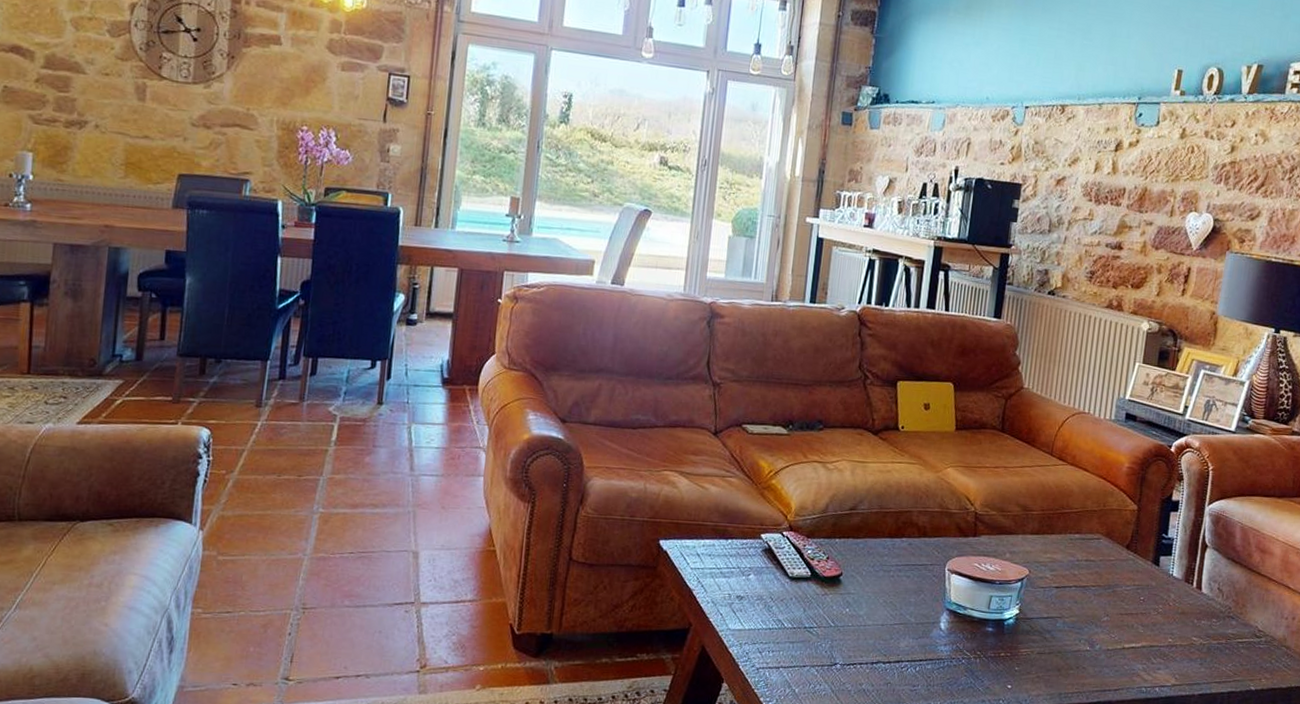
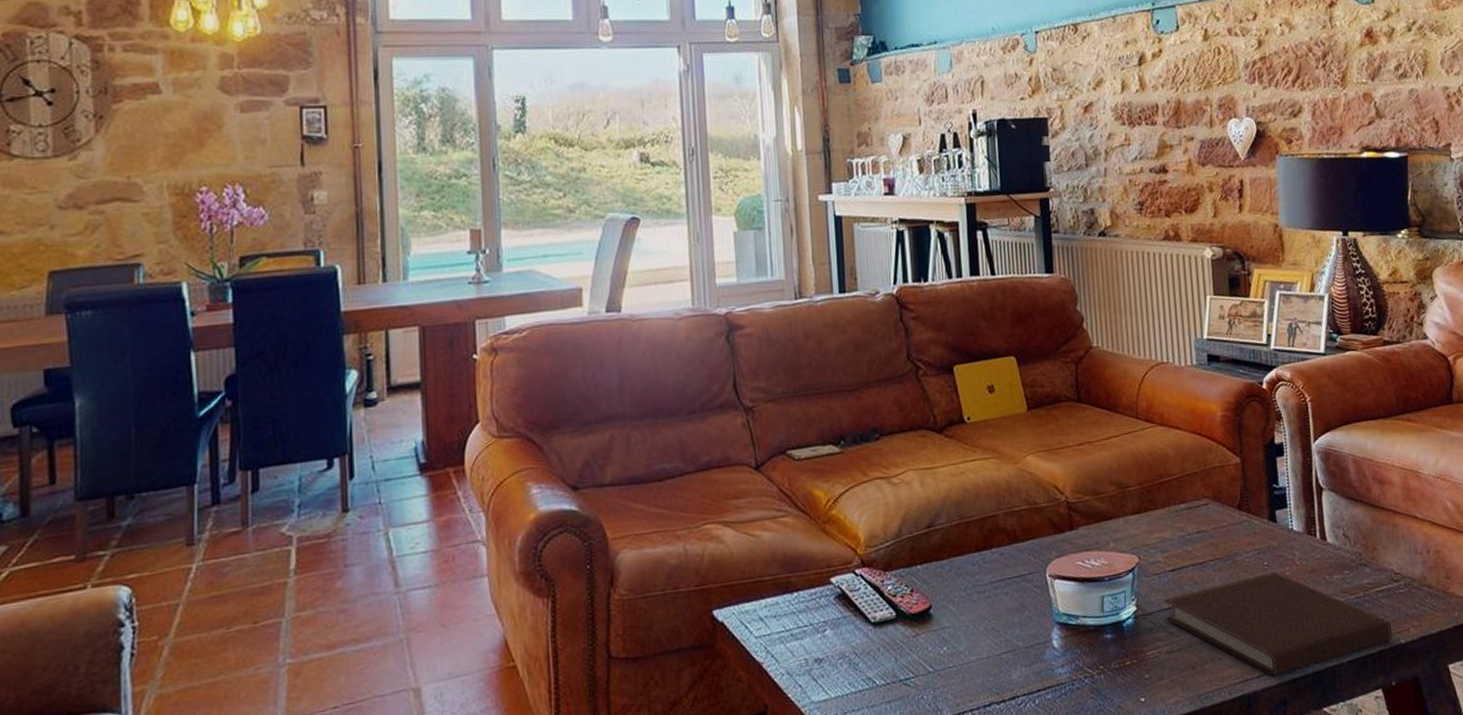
notebook: none [1043,606,1246,692] -> present [1163,572,1393,676]

